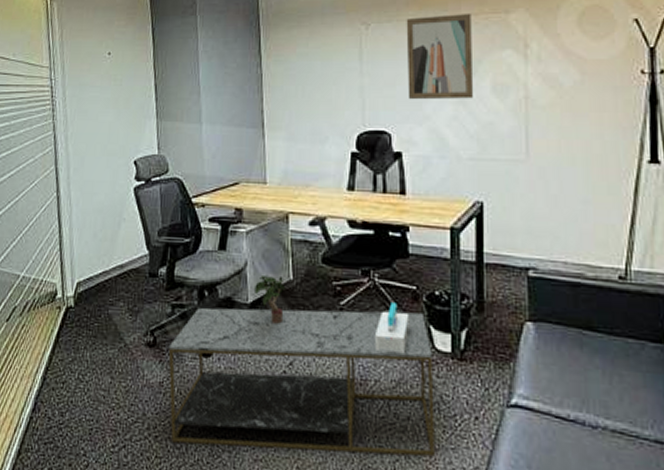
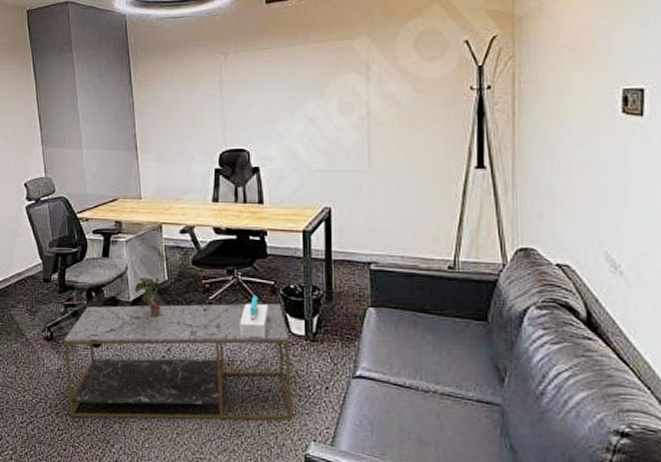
wall art: present [406,14,474,100] -> none [260,41,322,121]

